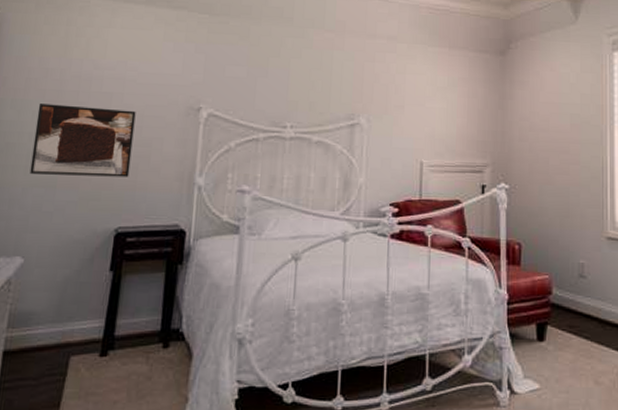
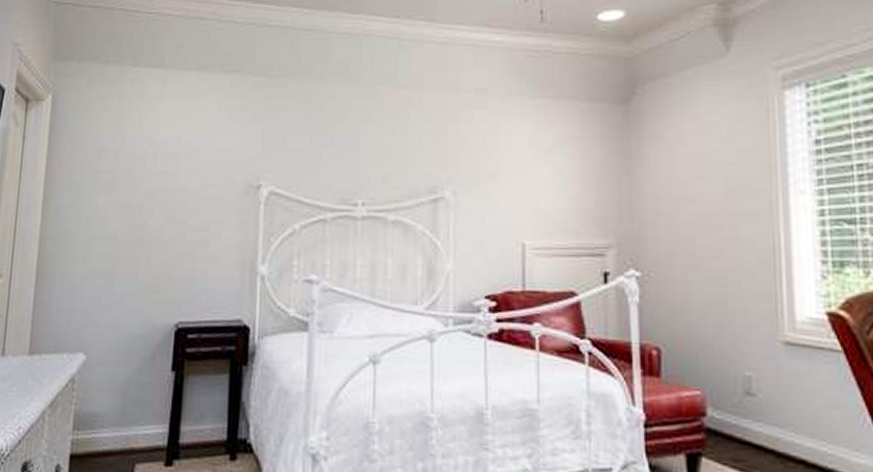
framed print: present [29,104,136,177] -> none [88,187,192,266]

